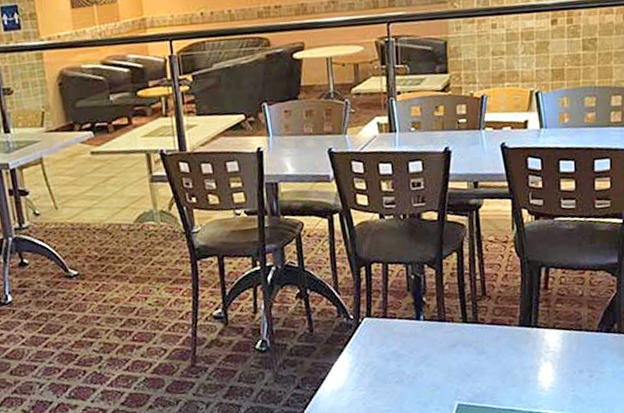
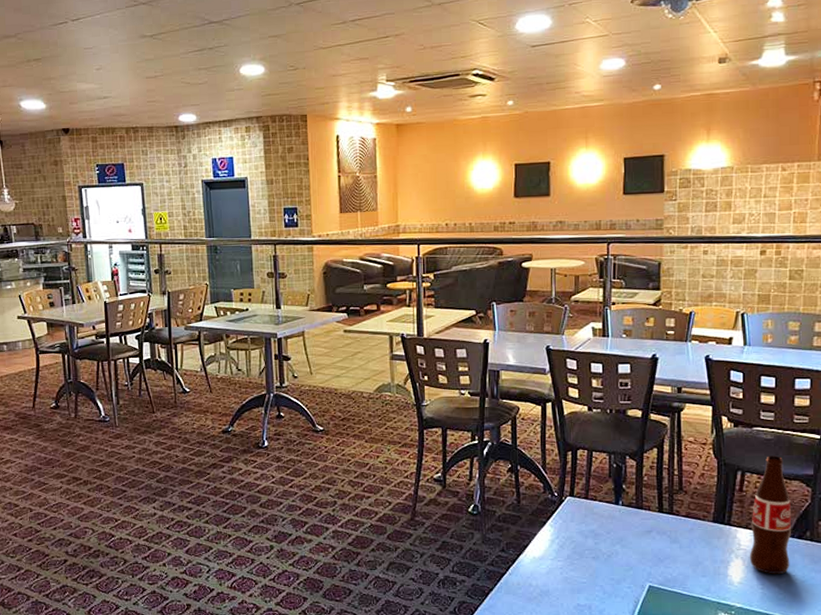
bottle: none [558,246,600,374] -> present [749,456,792,575]

